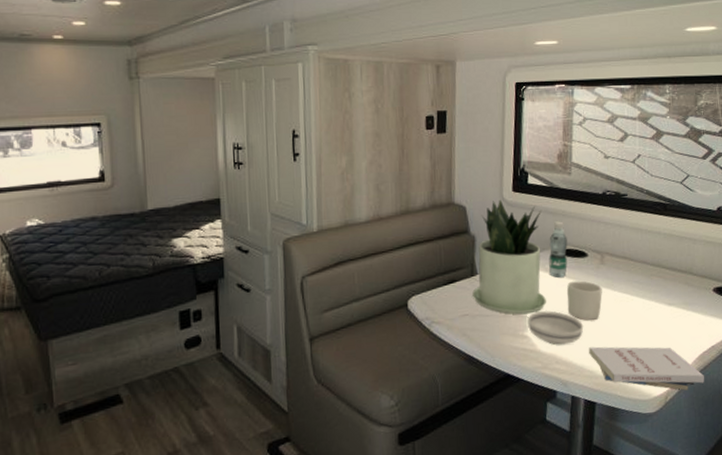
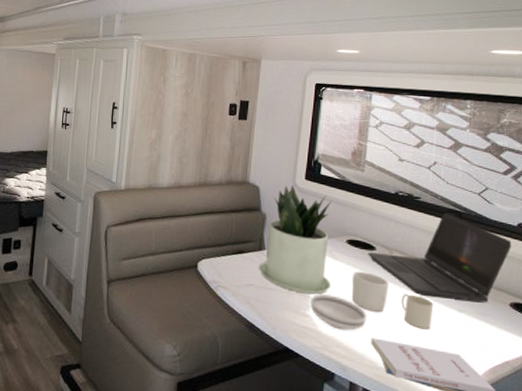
bottle: present [548,221,568,278] -> none [335,213,356,266]
laptop computer: none [580,206,713,295] -> present [368,212,512,303]
cup: none [615,295,645,330] -> present [401,294,434,330]

